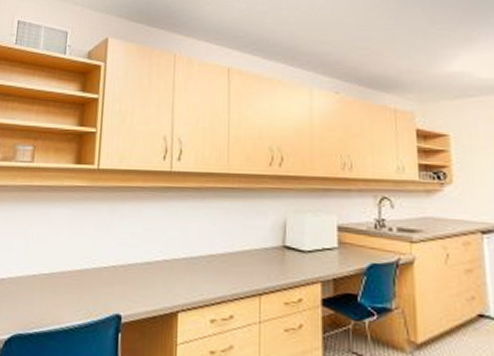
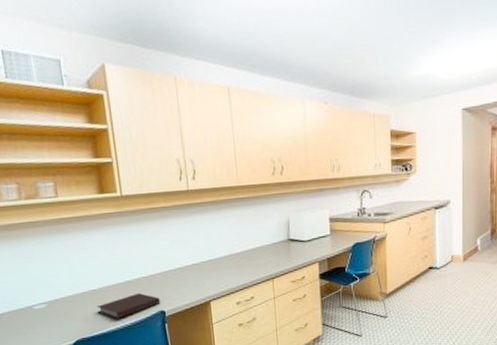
notebook: none [44,285,118,316] -> present [97,292,160,319]

